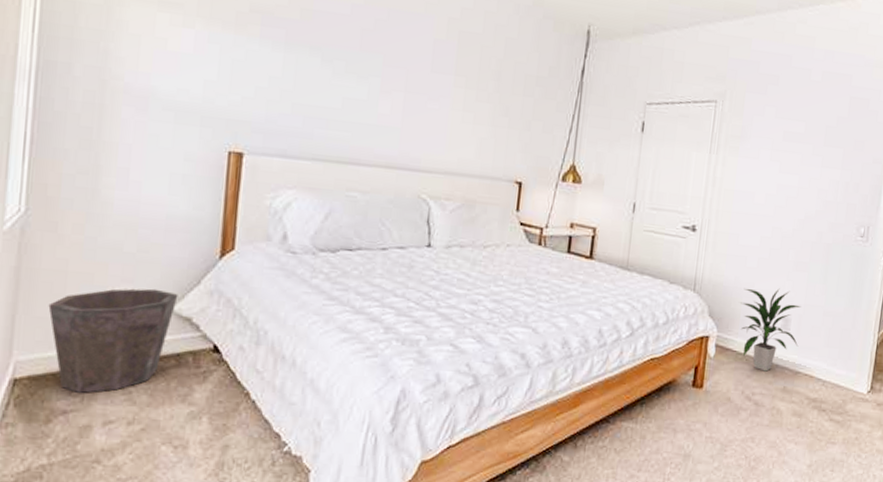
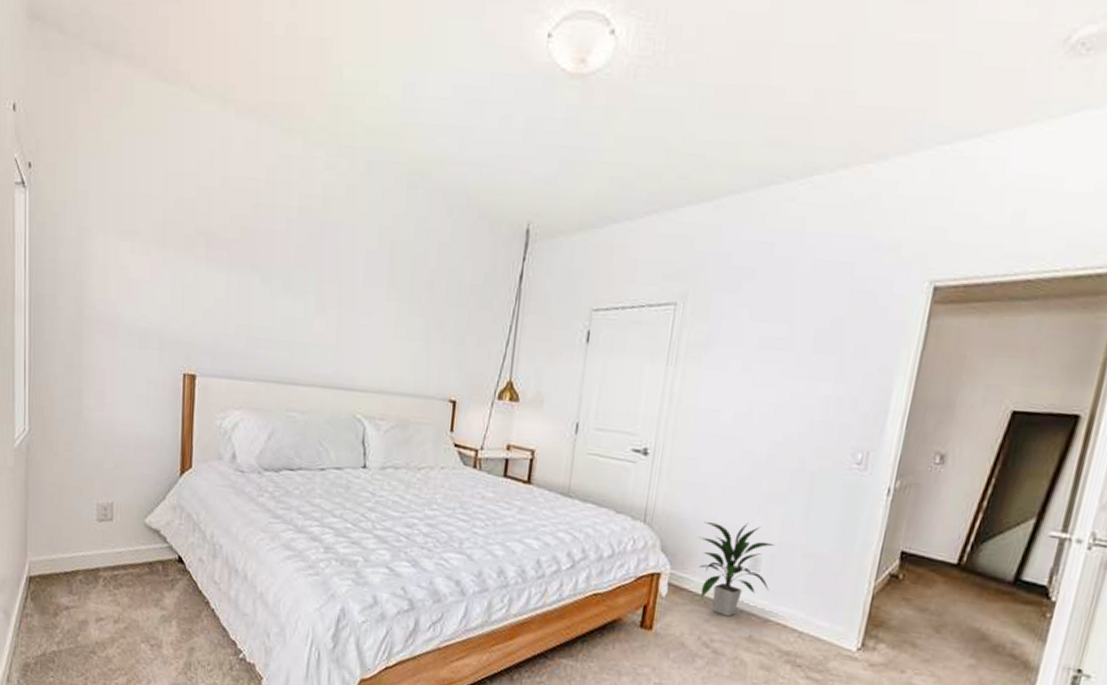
waste bin: present [48,288,178,393] -> none [50,501,148,593]

